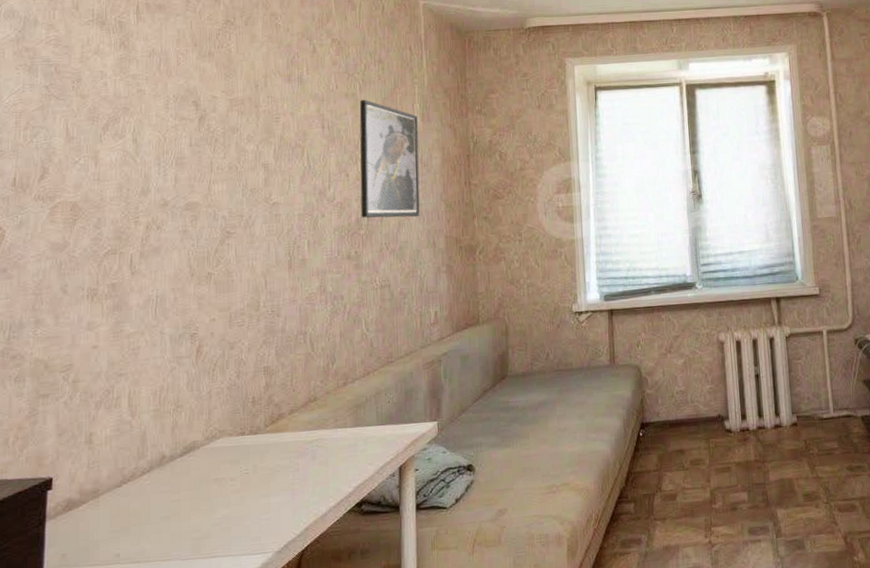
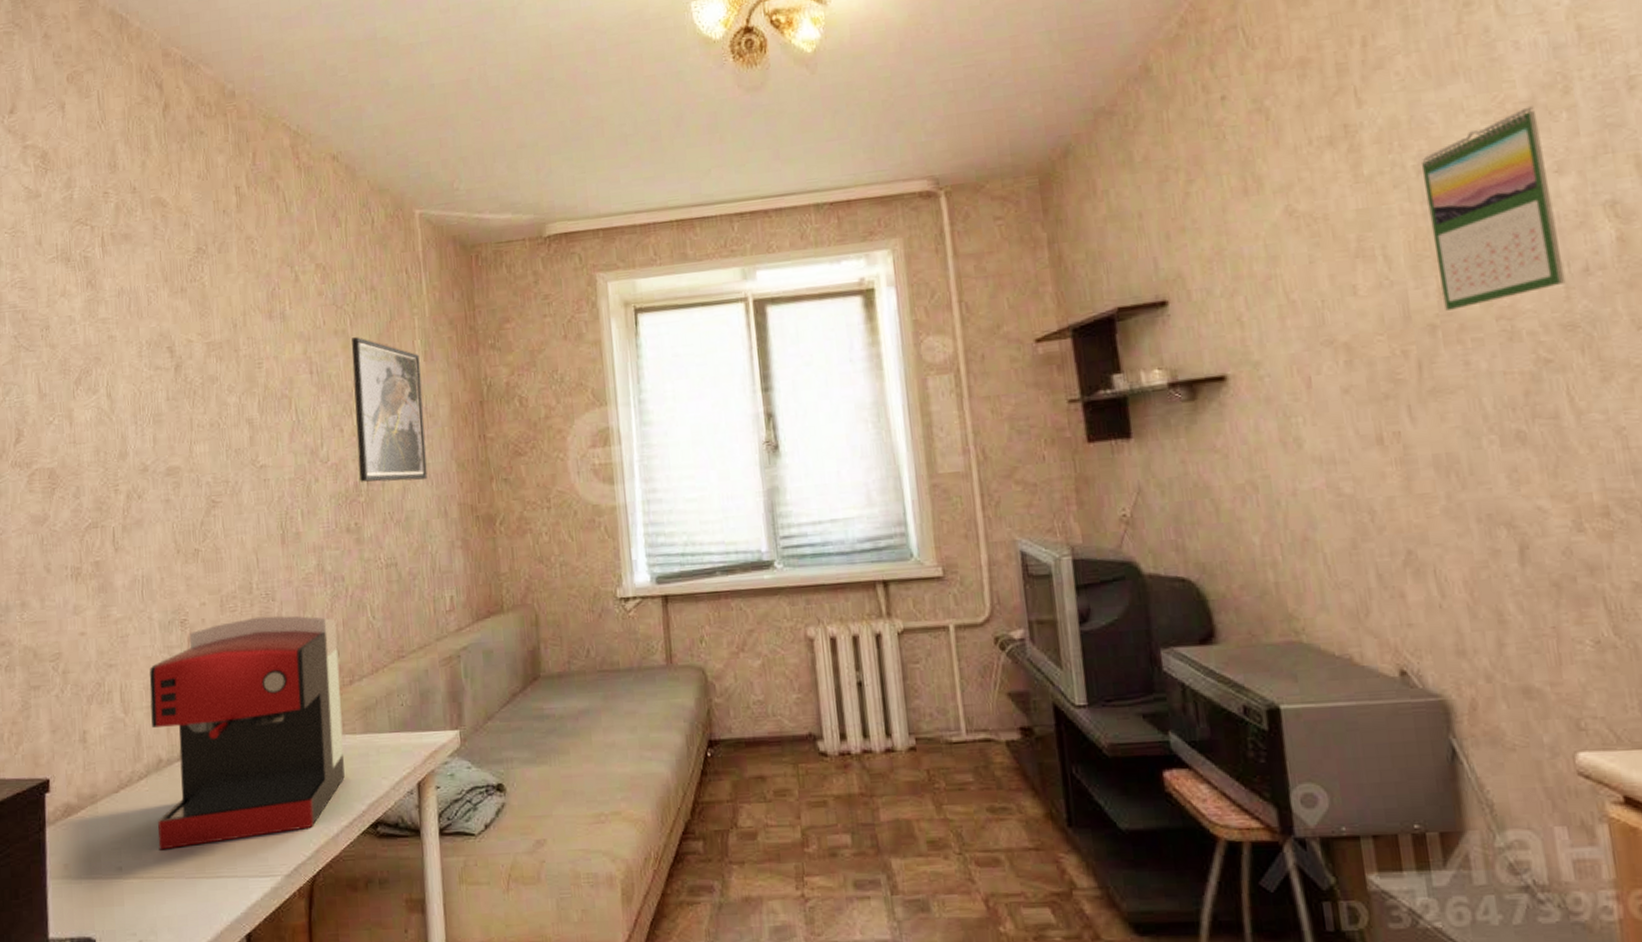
coffee maker: none [157,329,336,536] -> present [149,615,345,850]

